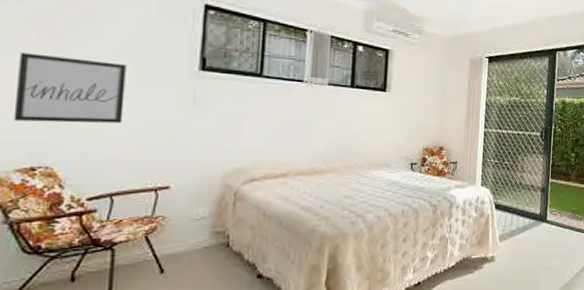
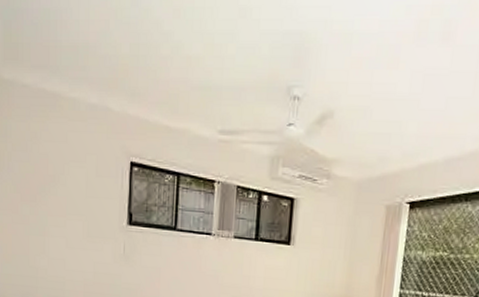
wall art: present [13,52,127,124] -> none [10,212,77,272]

